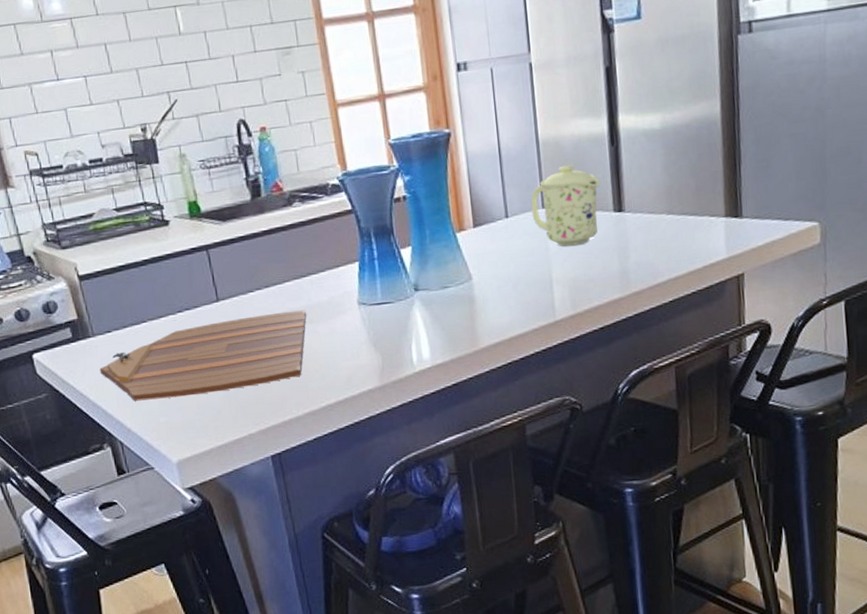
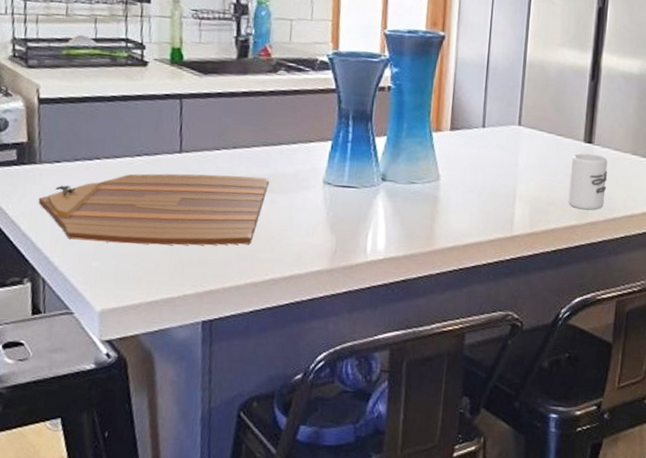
mug: present [531,164,600,246] -> none [507,89,576,167]
cup: none [603,221,645,282] -> present [568,153,608,211]

